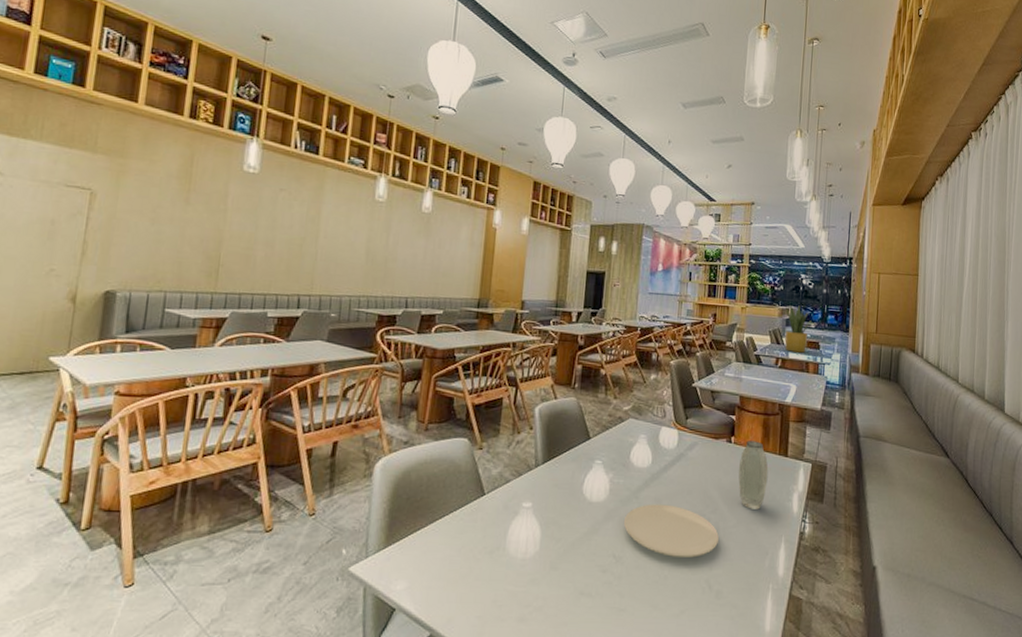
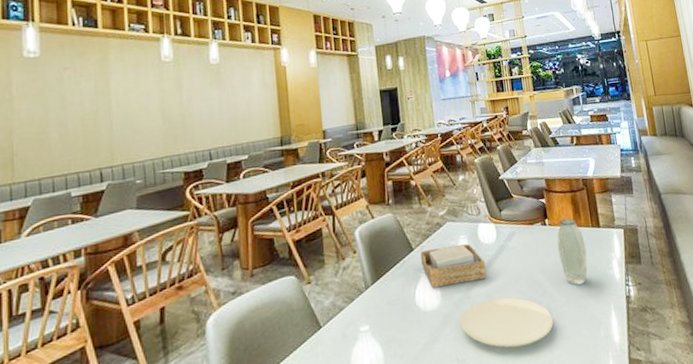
napkin holder: none [595,441,661,483] -> present [420,244,487,288]
planter: present [784,305,812,353] -> none [569,84,596,129]

